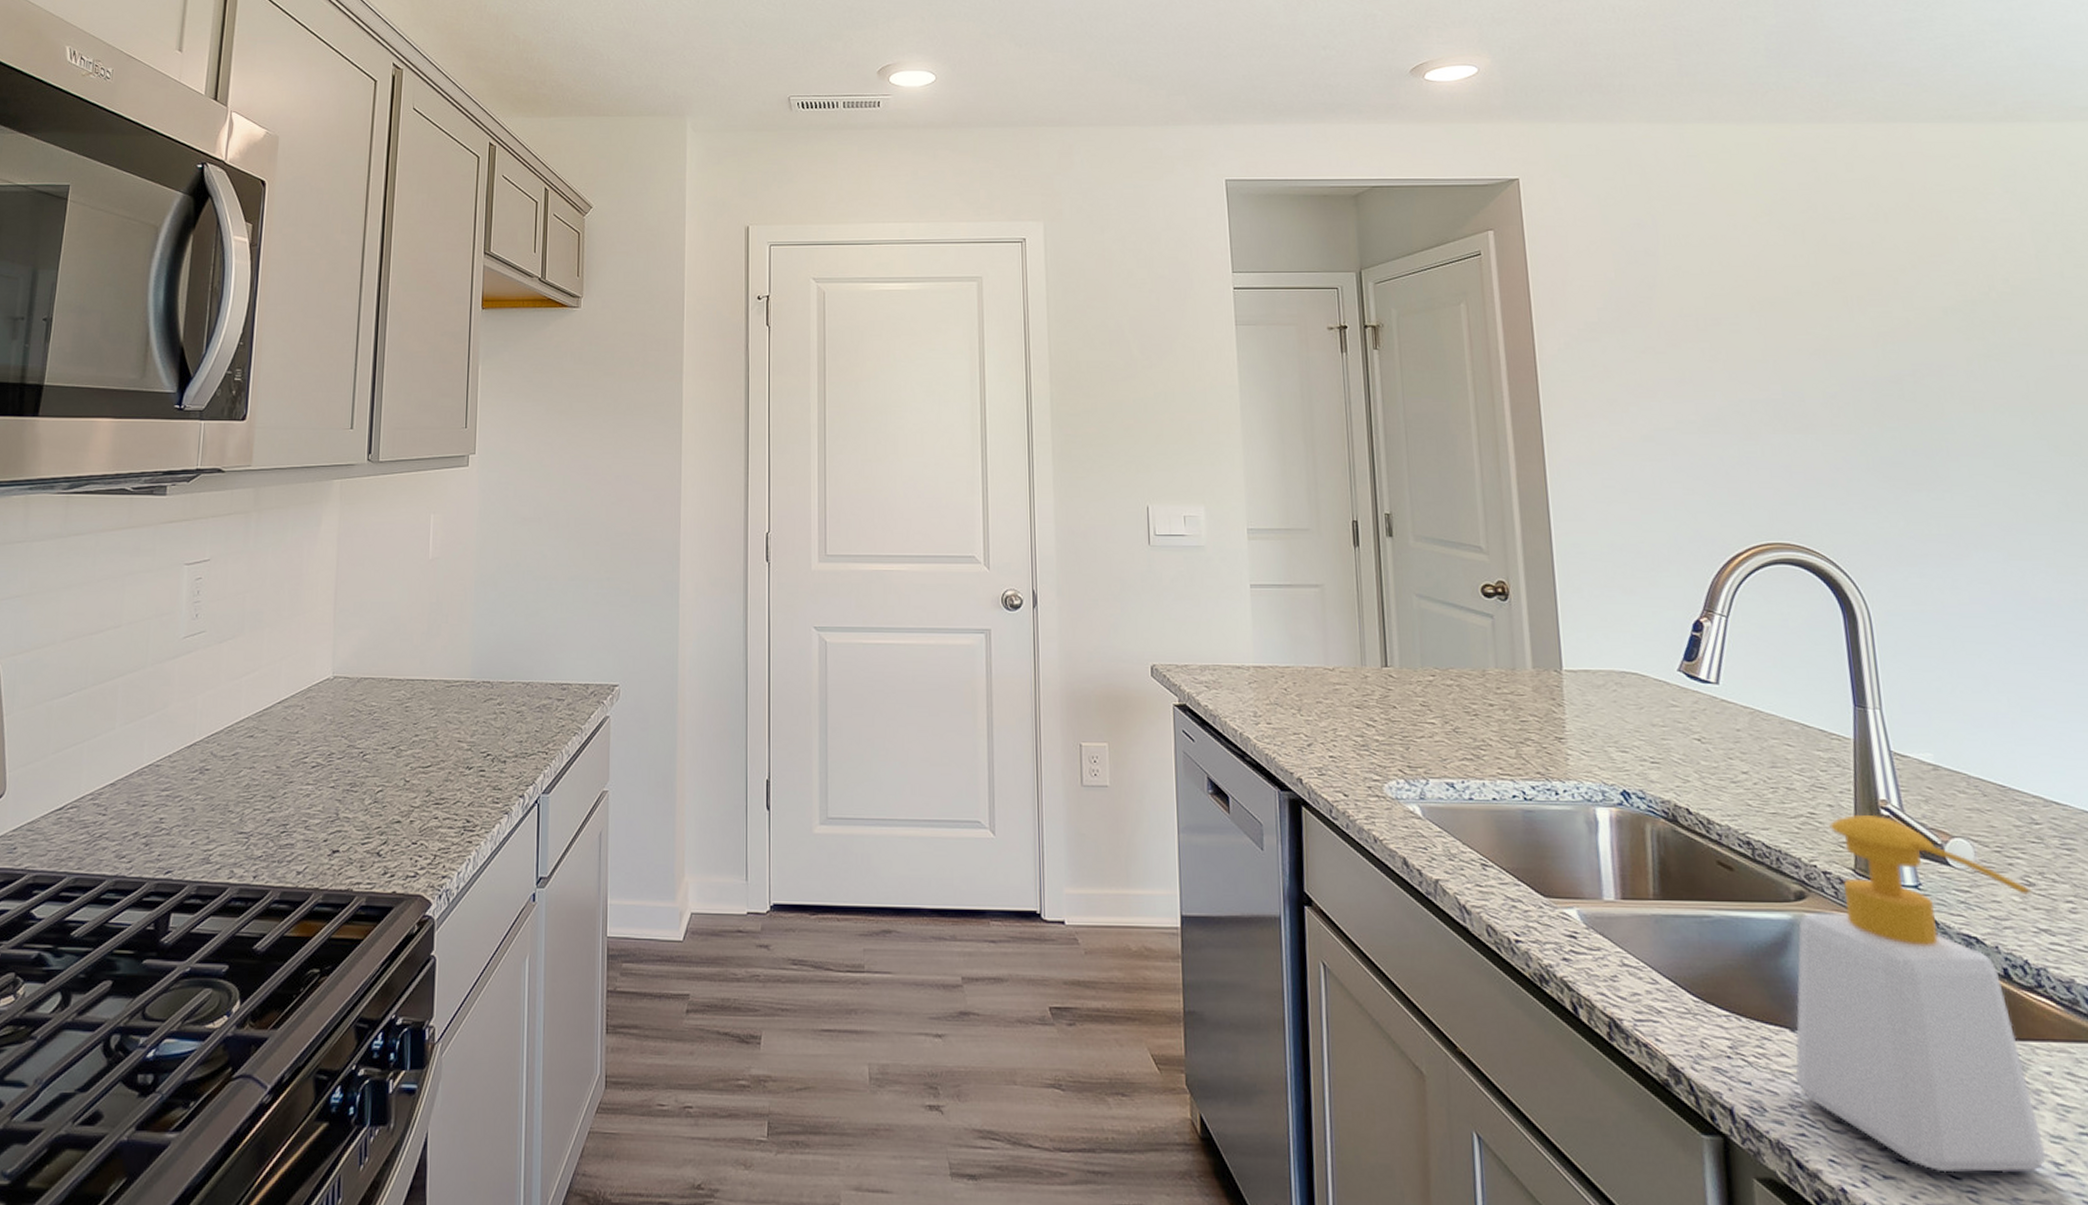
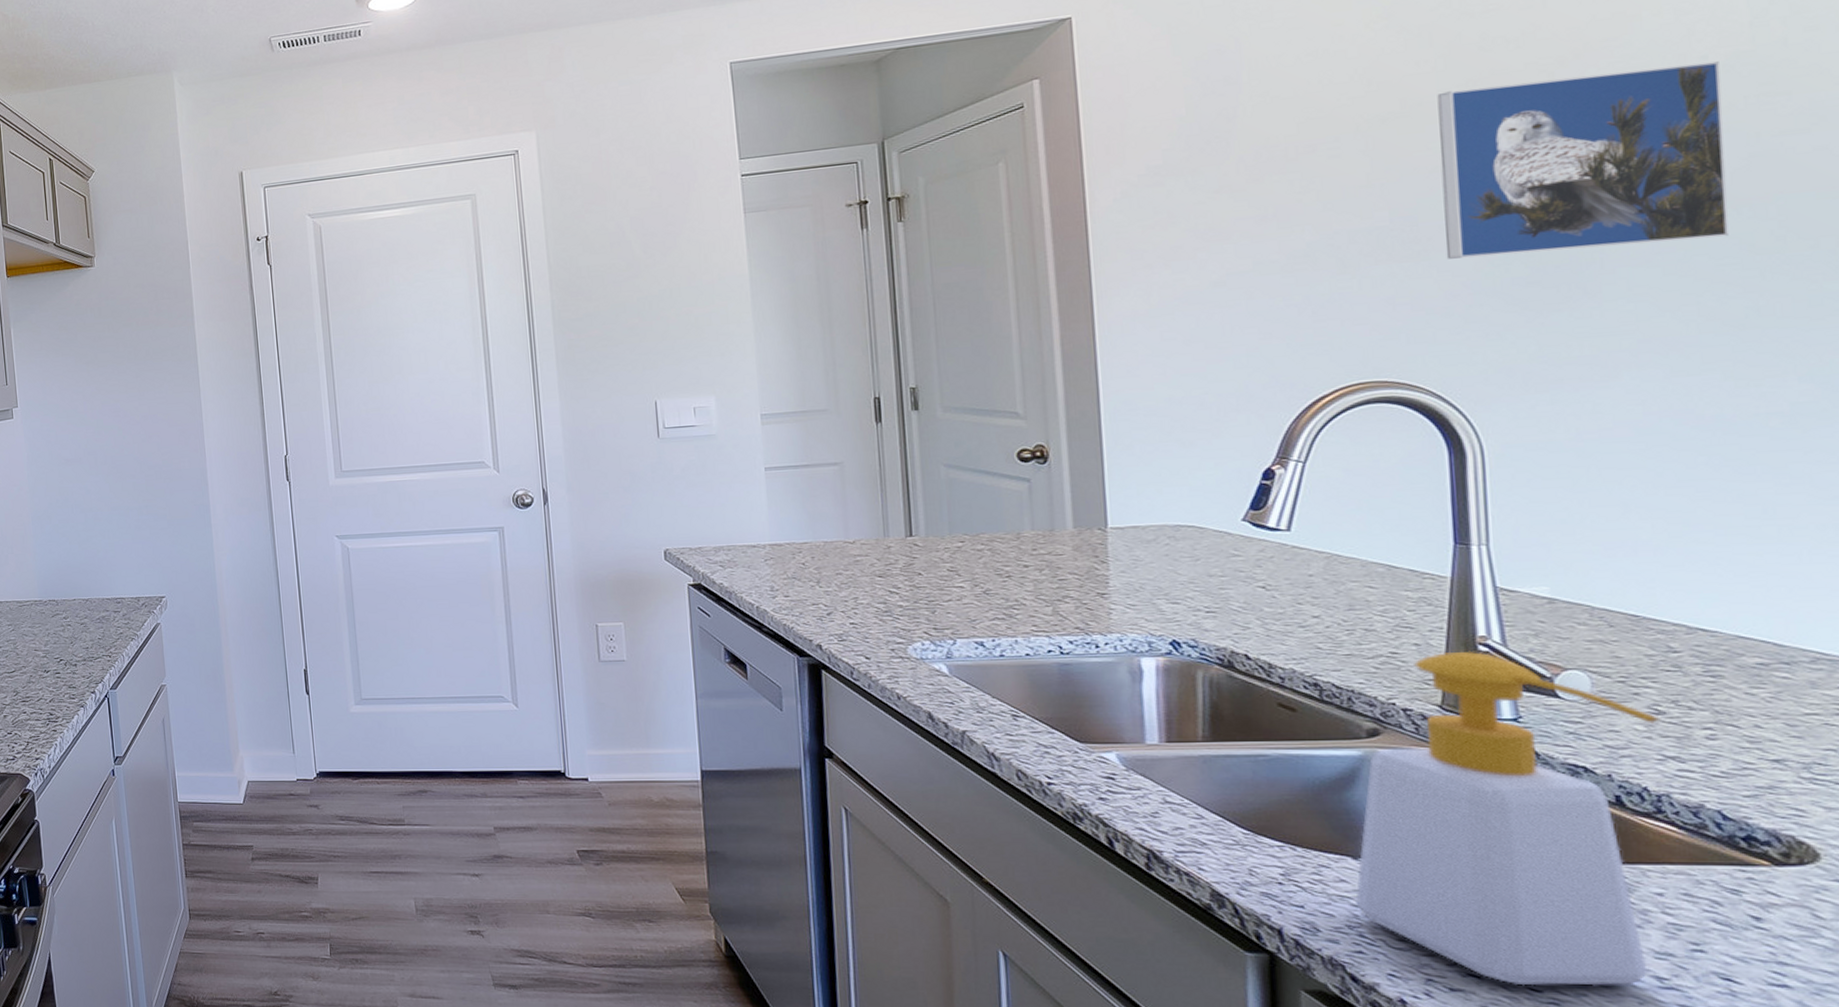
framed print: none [1812,284,2039,437] -> present [1437,61,1729,259]

